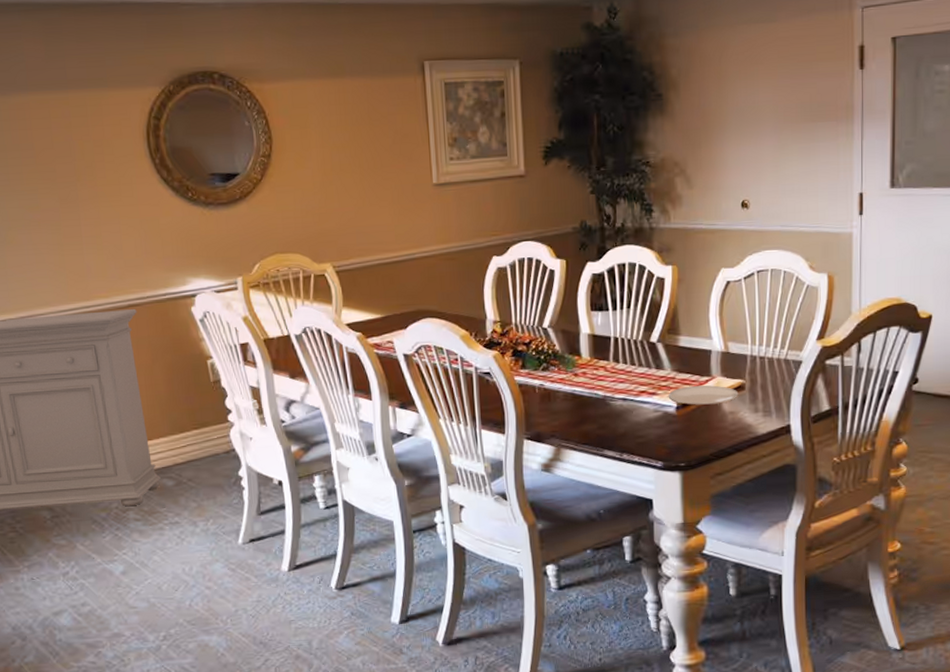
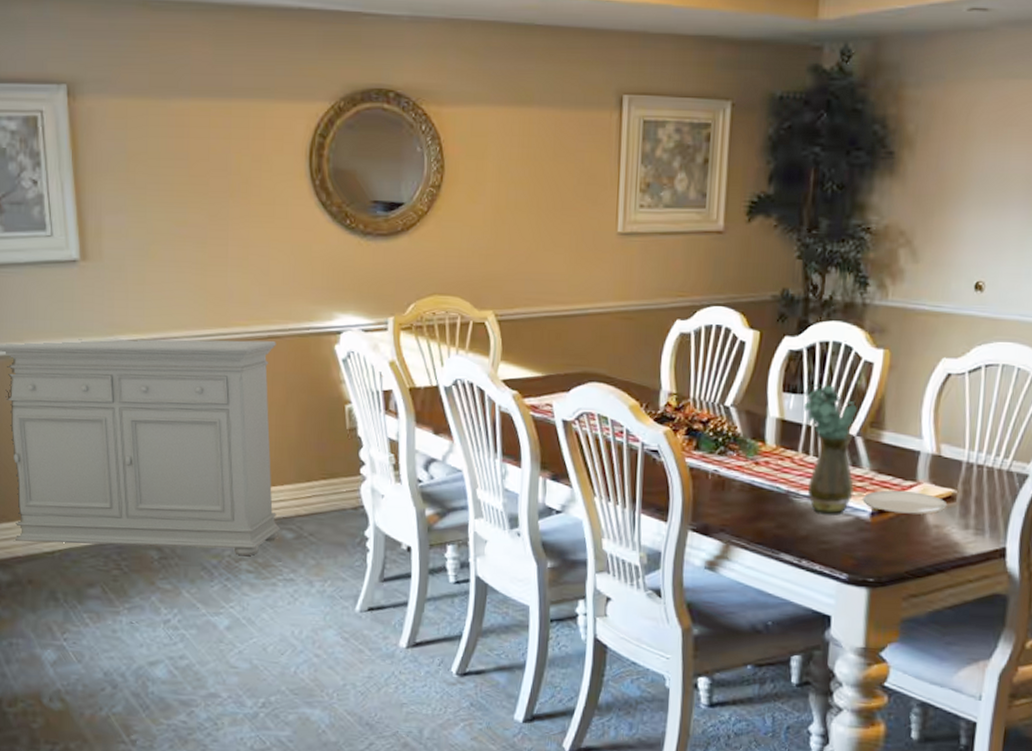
vase: none [609,297,661,414] -> present [803,378,857,517]

